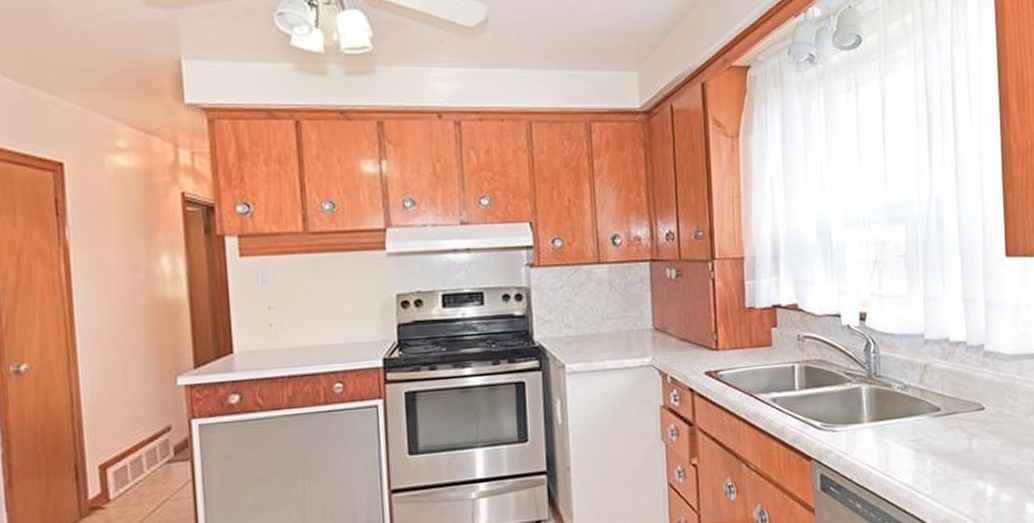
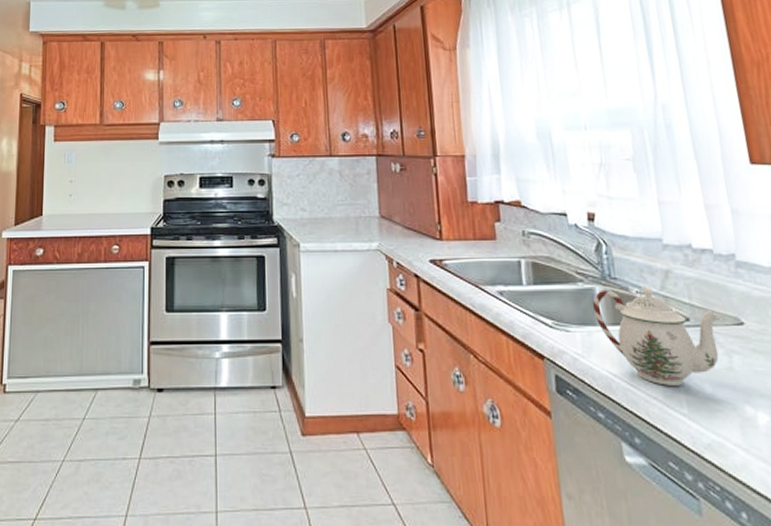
teapot: none [859,381,967,472] -> present [593,286,722,386]

